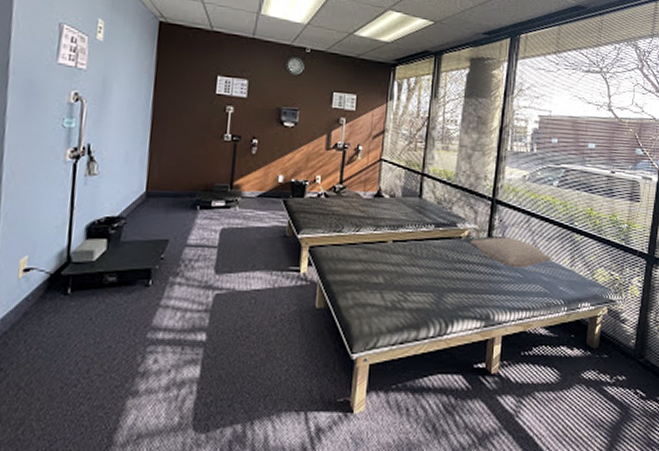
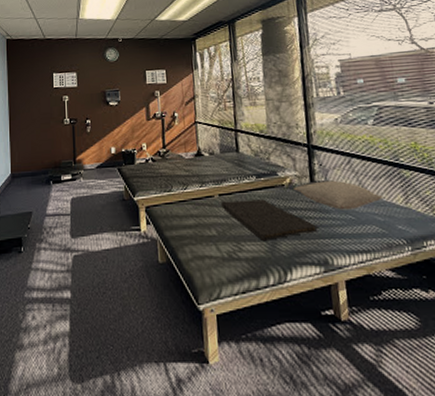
hand towel: none [393,248,486,293] -> present [221,199,318,242]

